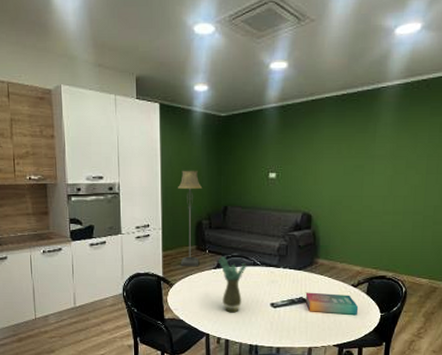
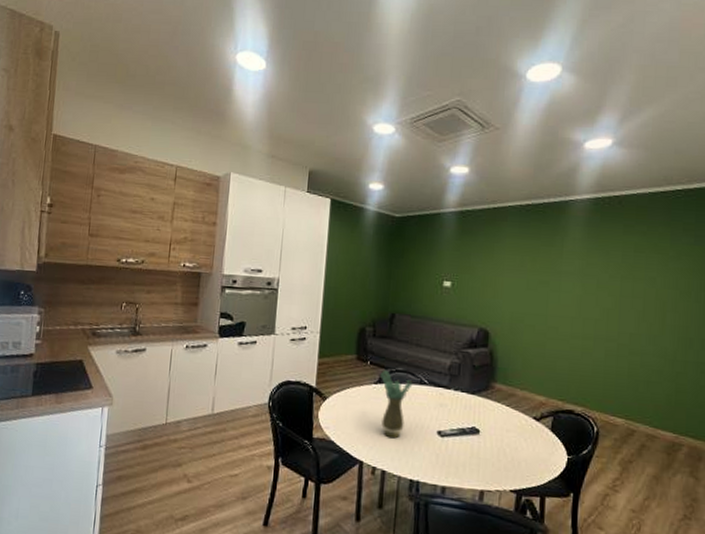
floor lamp: present [178,170,203,267] -> none [337,270,370,380]
book: present [305,292,359,315] -> none [478,421,542,455]

